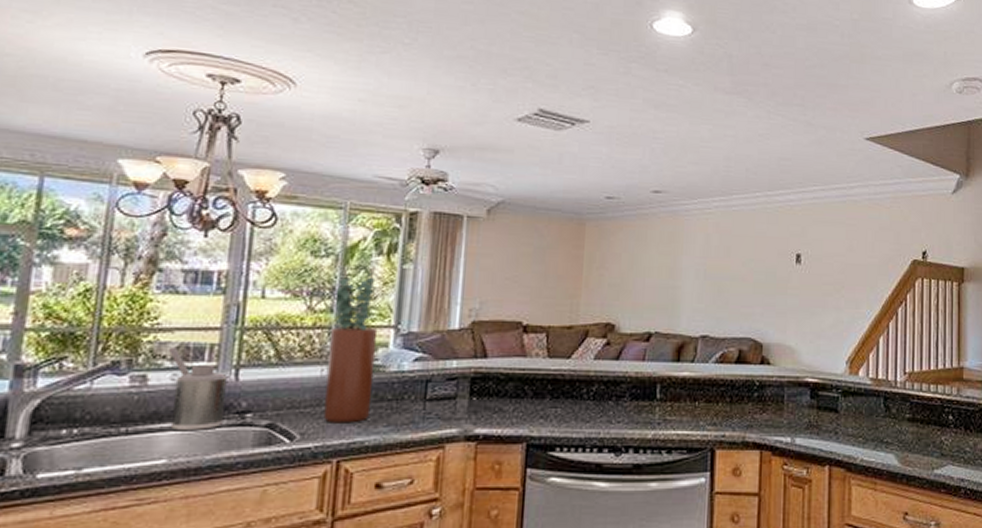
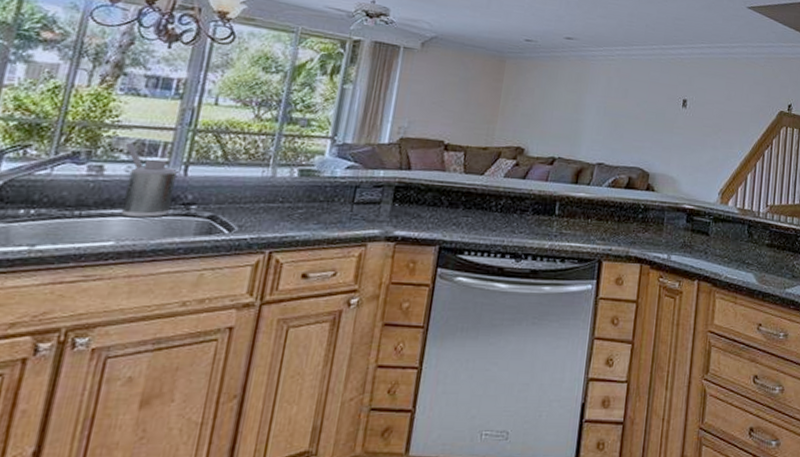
vase: present [323,265,378,424] -> none [261,83,321,220]

